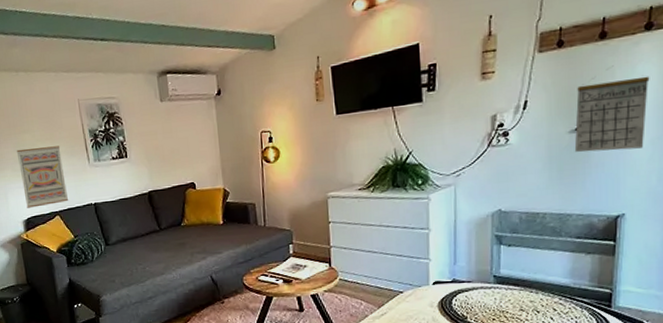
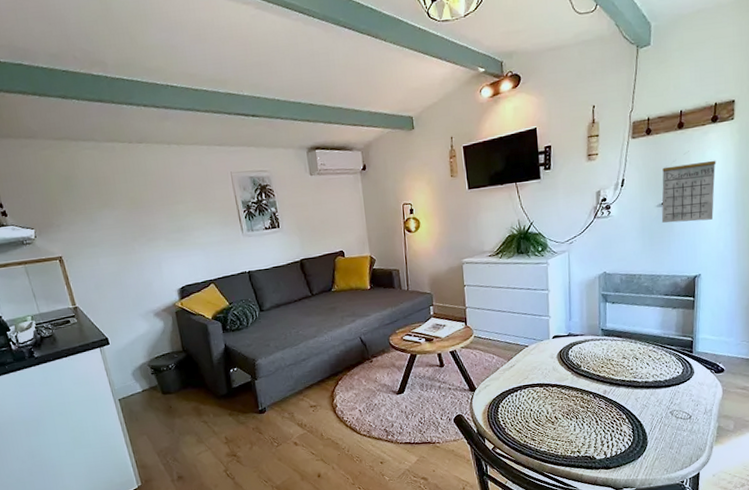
wall art: present [16,146,69,208] -> none [169,216,223,277]

